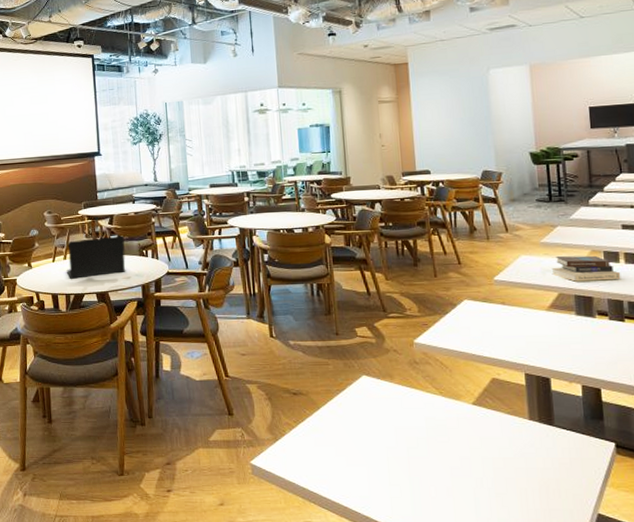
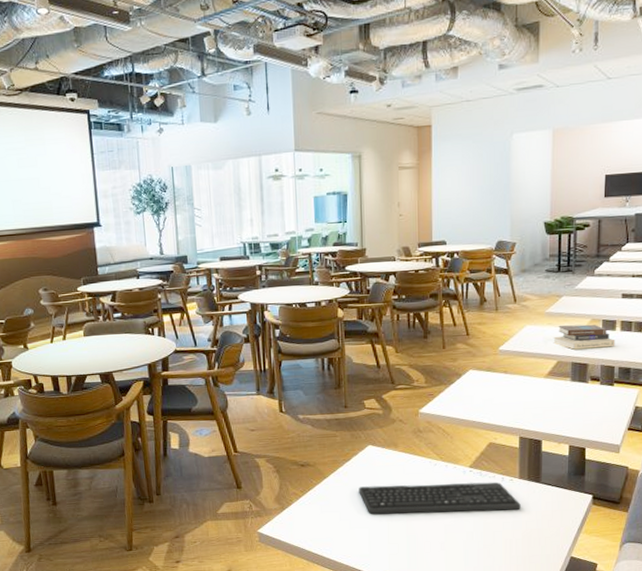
laptop: present [66,235,126,279] -> none [66,312,130,360]
computer keyboard: none [354,420,534,455] -> present [359,482,521,515]

